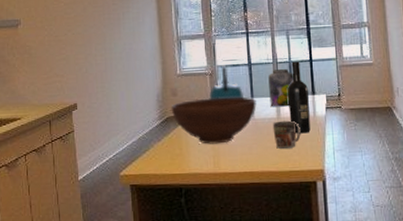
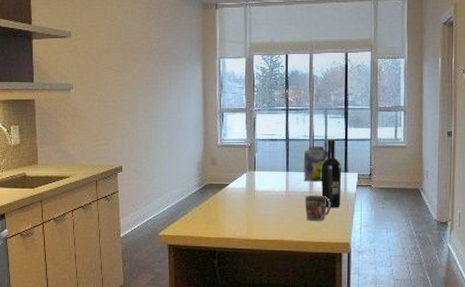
fruit bowl: present [171,96,256,144] -> none [210,169,291,213]
kettle: present [209,65,245,99] -> none [246,139,280,172]

